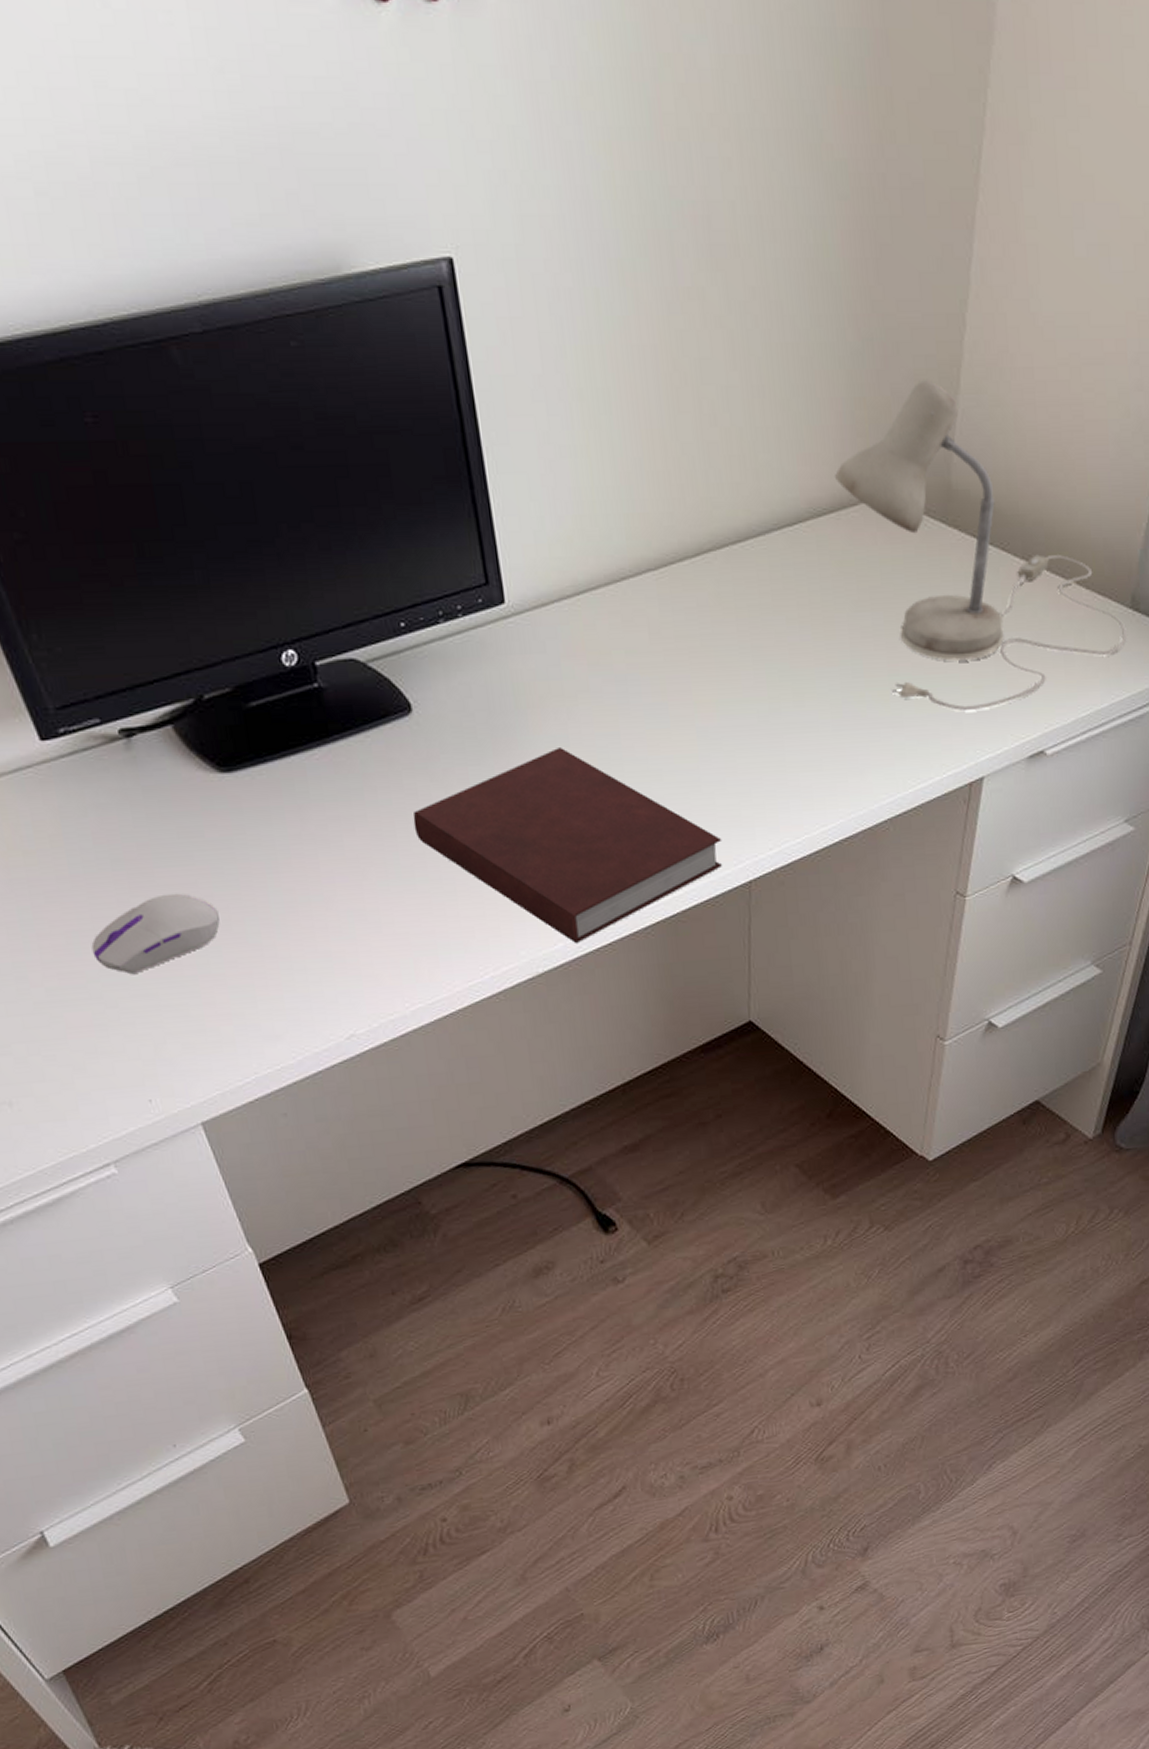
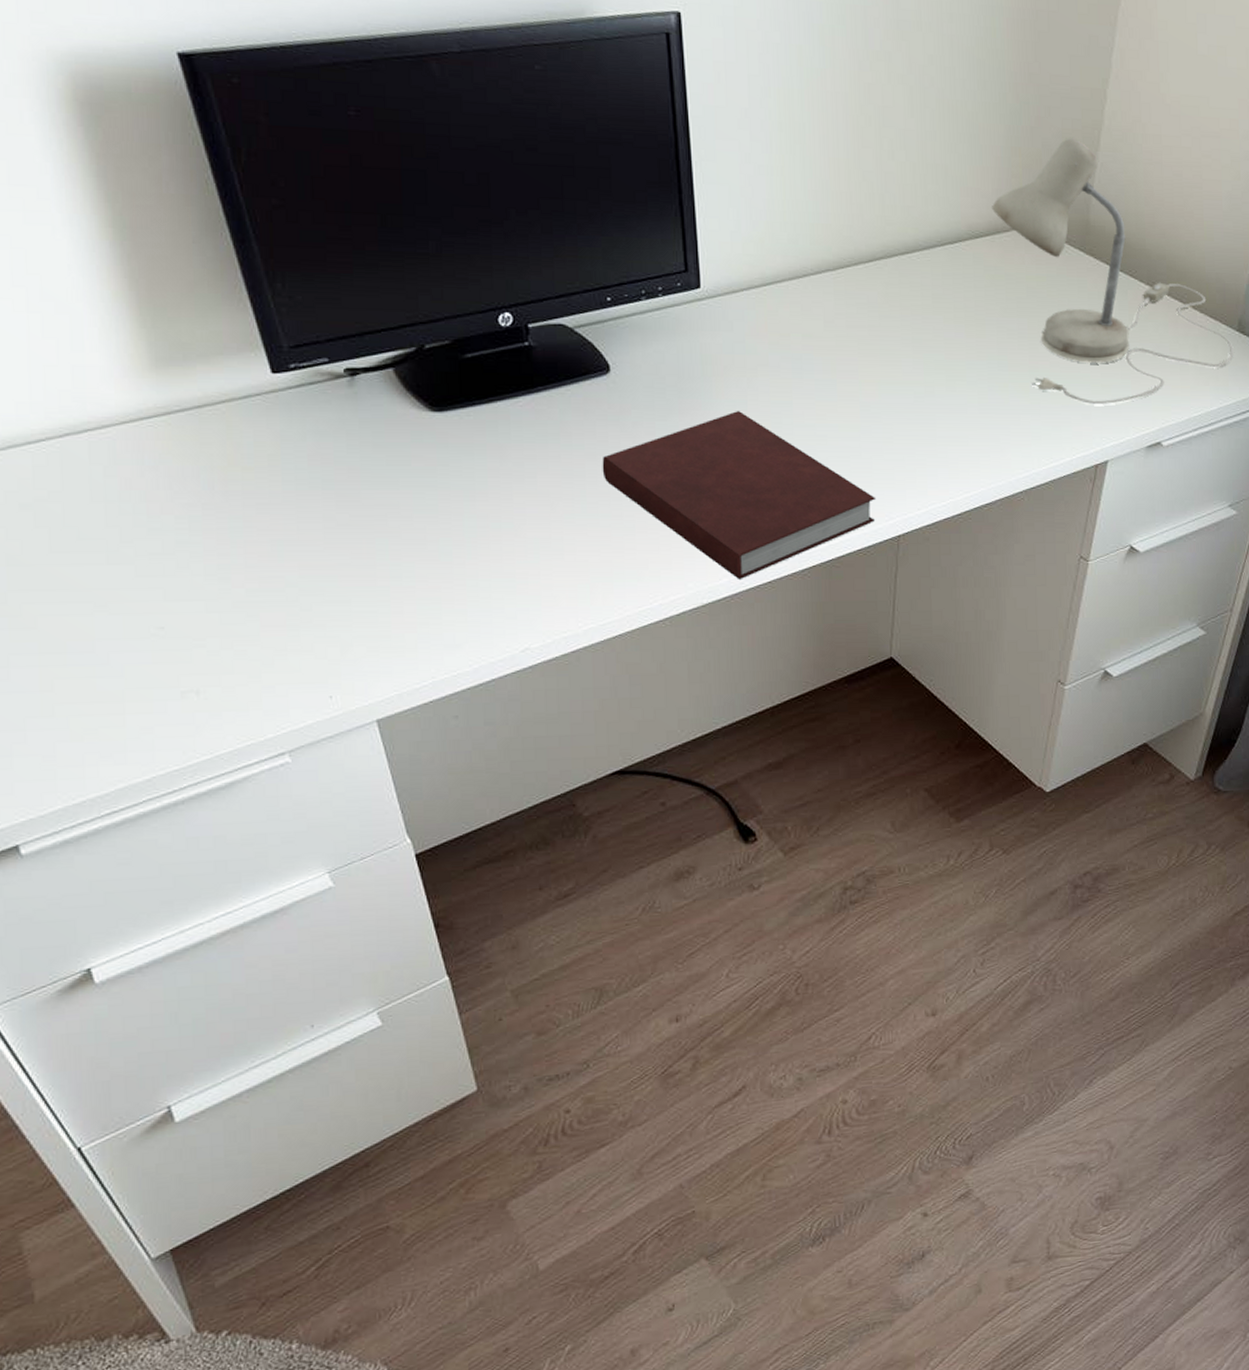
computer mouse: present [91,893,220,974] -> none [294,513,416,581]

